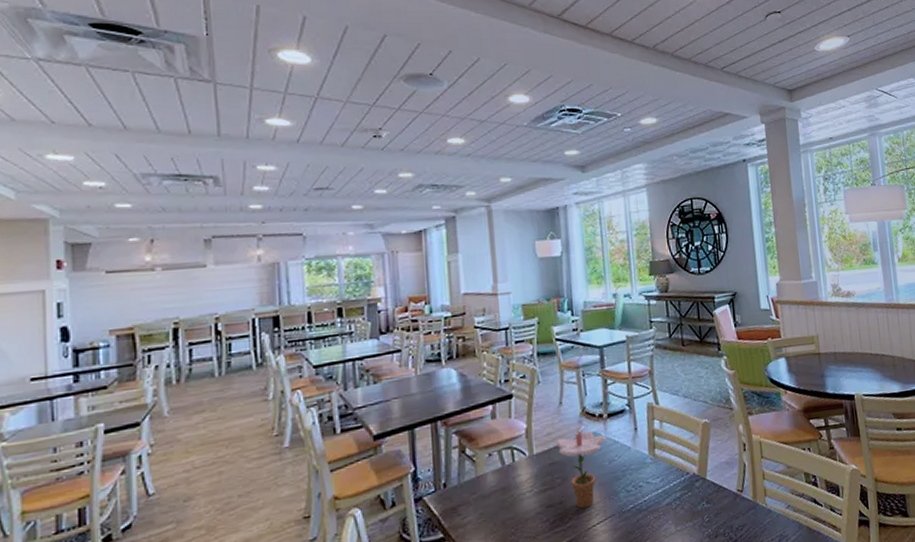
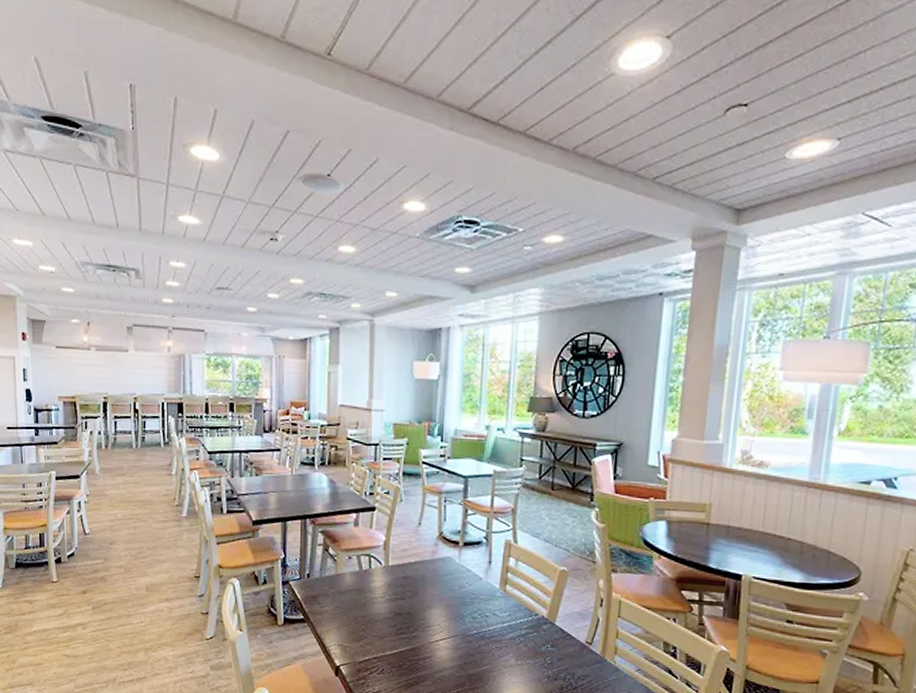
flower: present [556,414,610,509] -> none [411,540,465,624]

